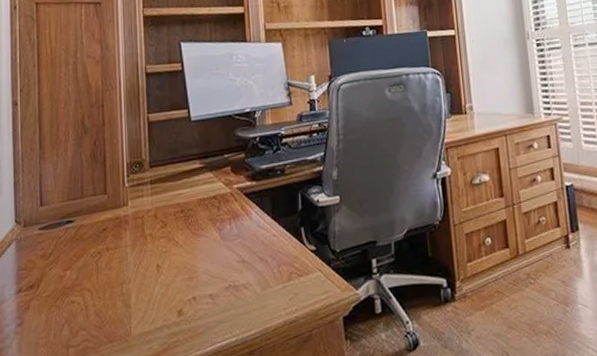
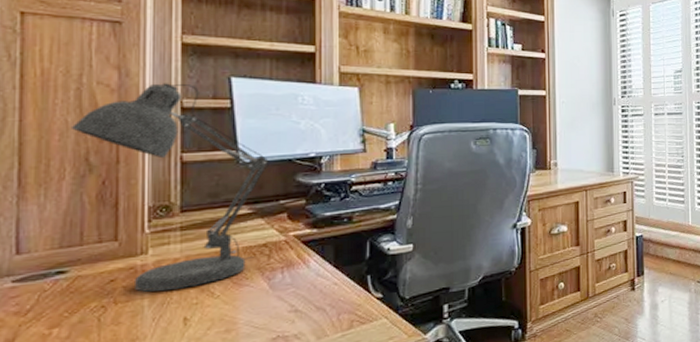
desk lamp: none [71,52,214,240] -> present [70,83,269,292]

